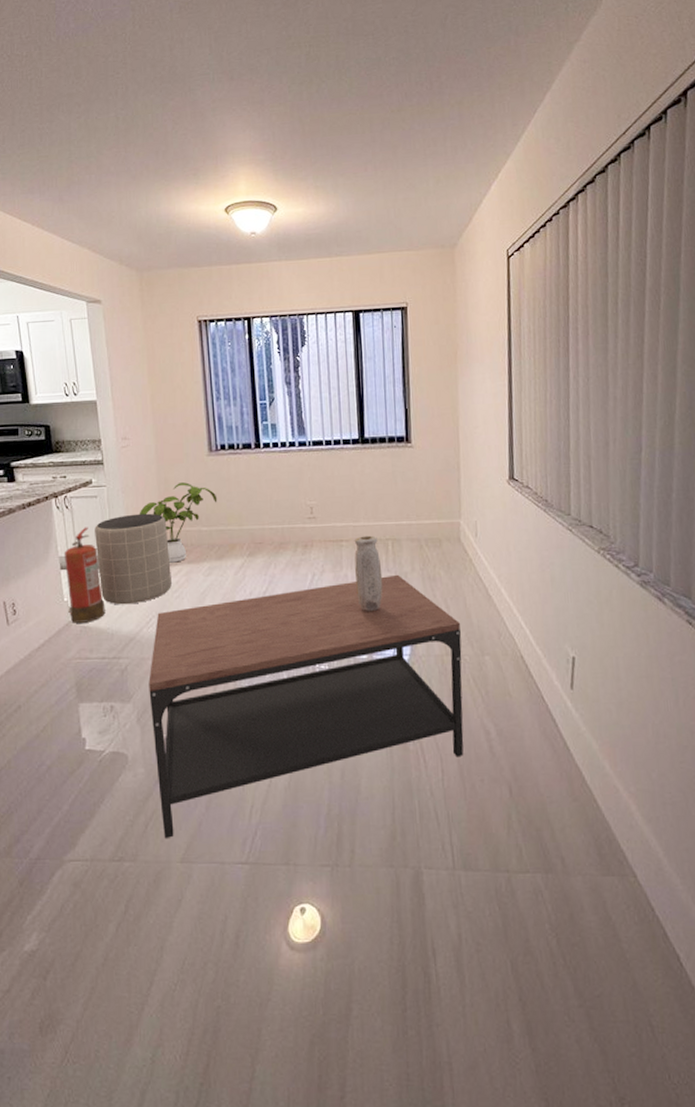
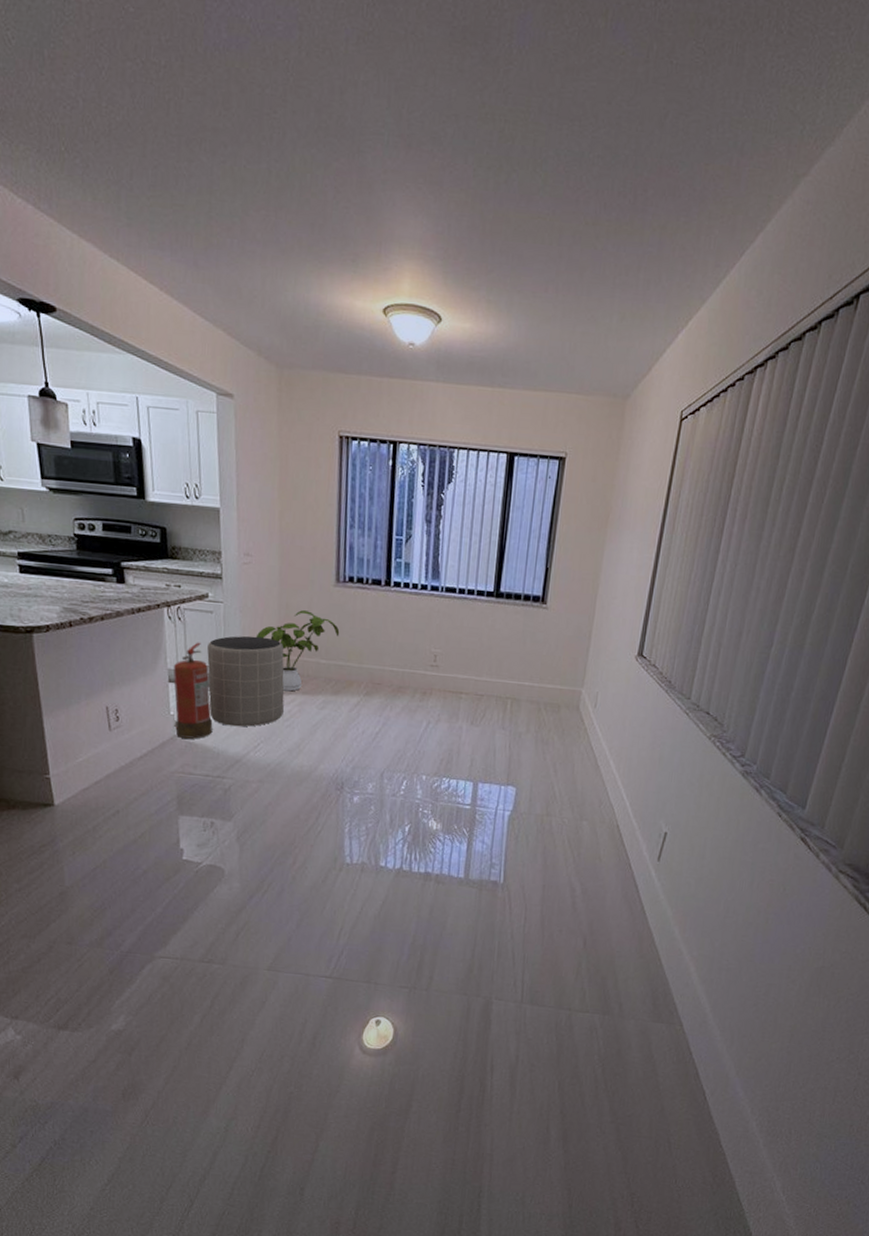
coffee table: present [148,574,464,838] -> none [250,733,566,948]
vase: present [354,535,383,611] -> none [469,691,498,765]

